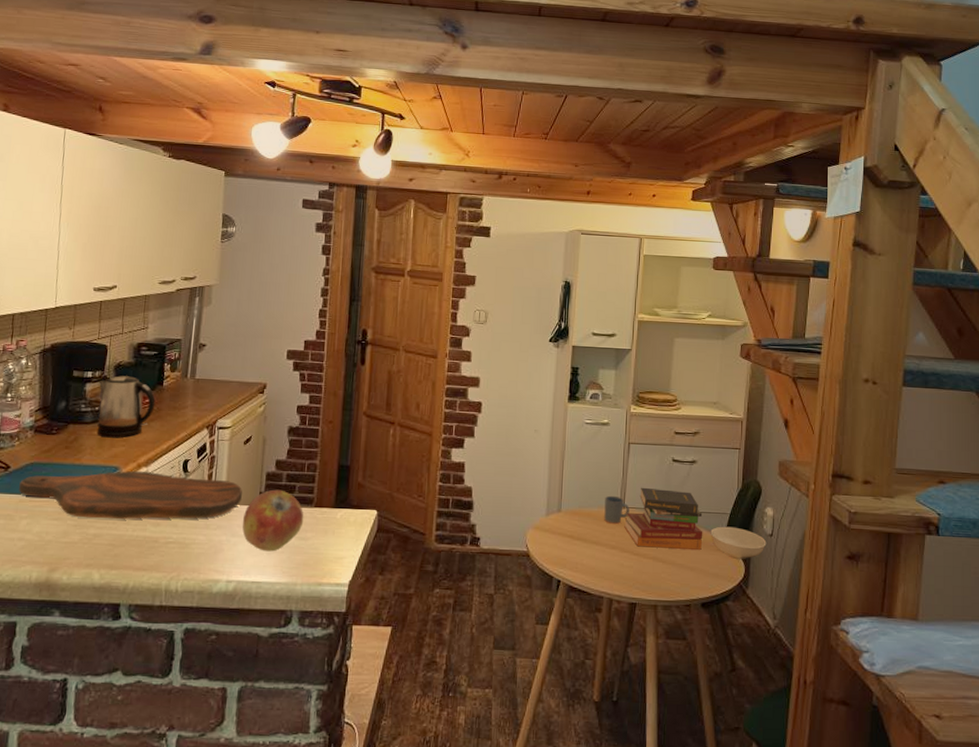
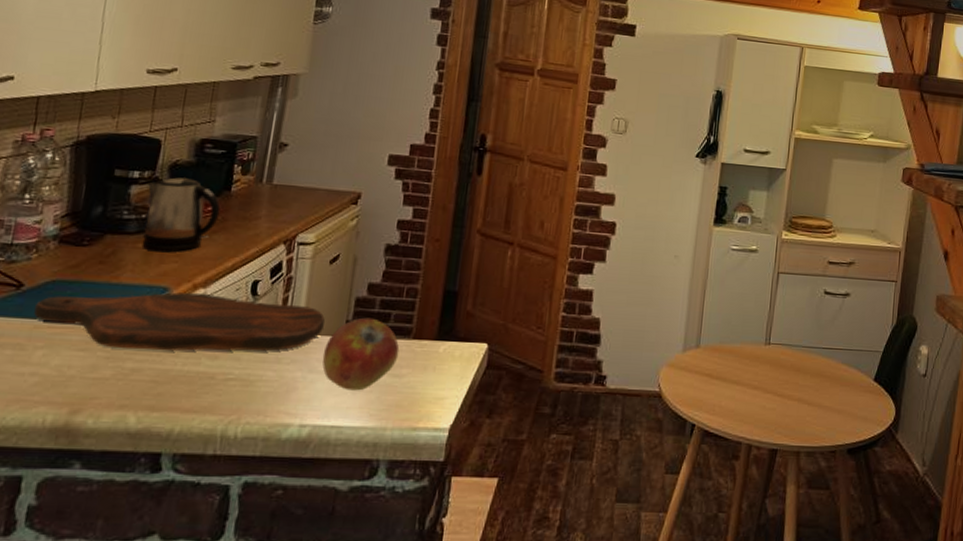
mug: present [604,495,630,524] -> none [747,330,775,362]
books: present [624,487,703,550] -> none [768,321,854,391]
bowl: present [710,526,767,560] -> none [861,365,920,402]

